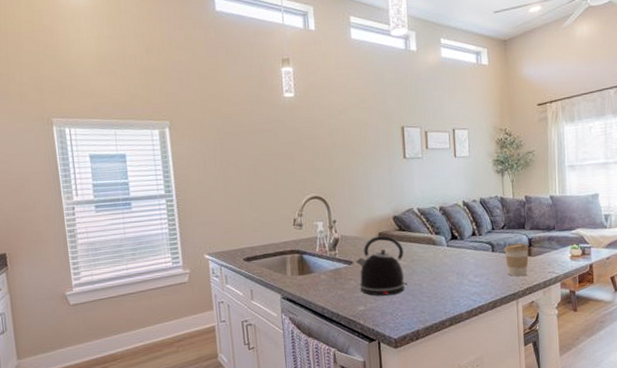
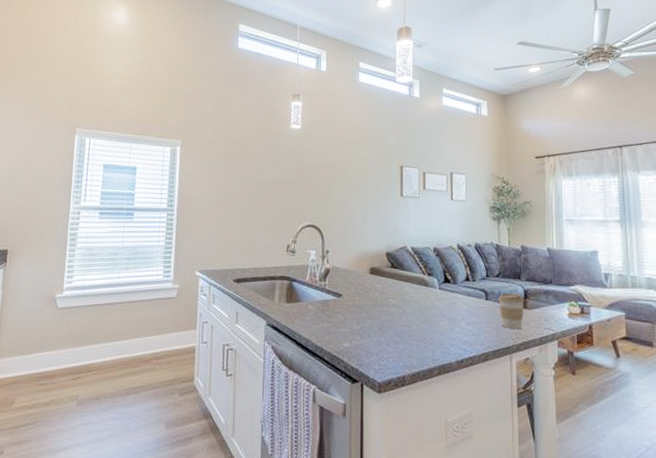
kettle: present [355,235,408,296] -> none [344,271,396,334]

